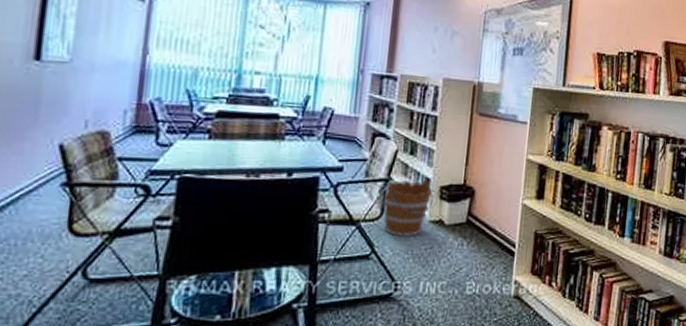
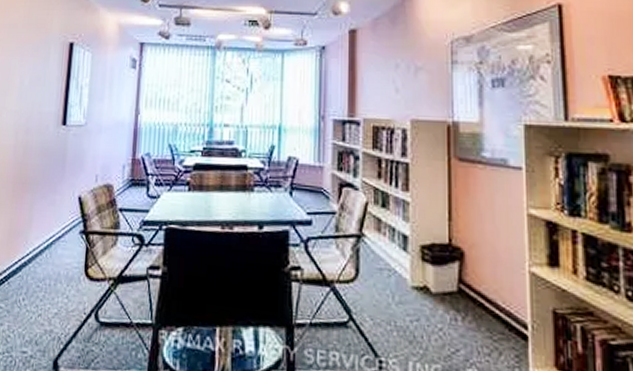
bucket: present [382,179,433,236] -> none [356,236,413,304]

